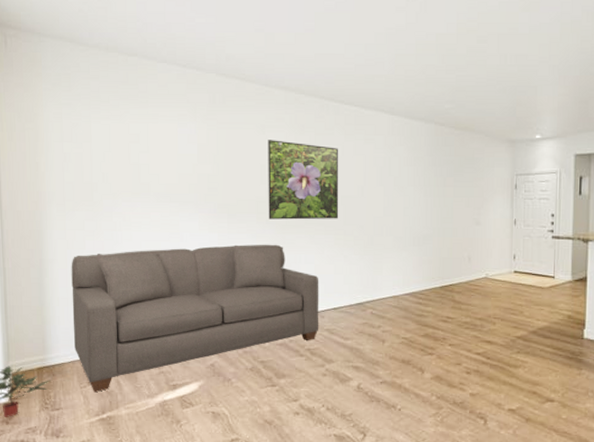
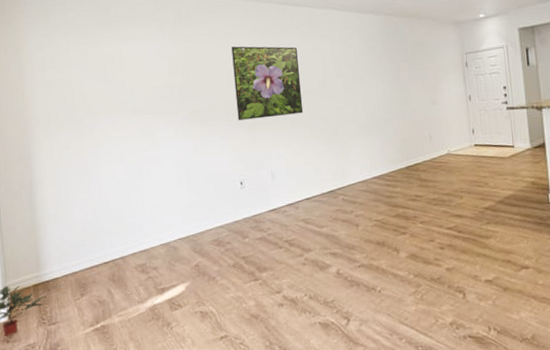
sofa: present [71,244,319,392] -> none [59,143,295,303]

